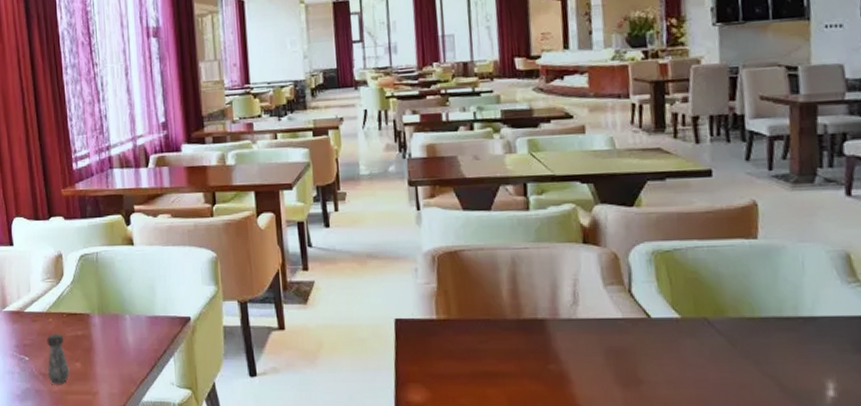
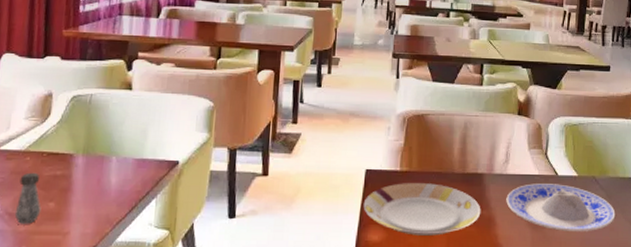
plate: none [397,333,549,395] -> present [363,183,481,236]
plate: none [580,329,746,390] -> present [506,183,616,231]

